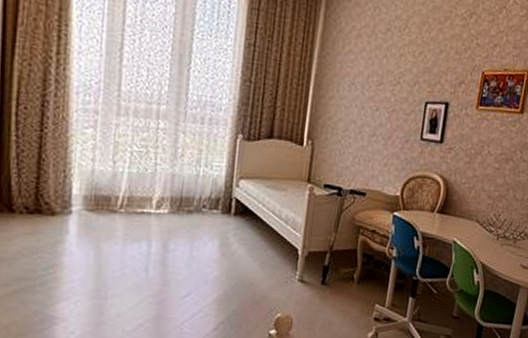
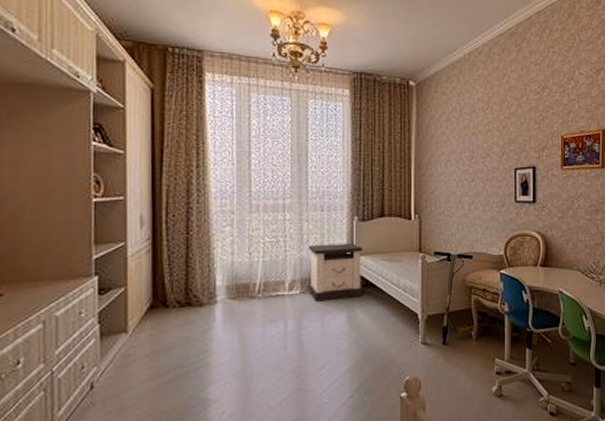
nightstand: none [179,160,245,225] -> present [308,242,362,302]

